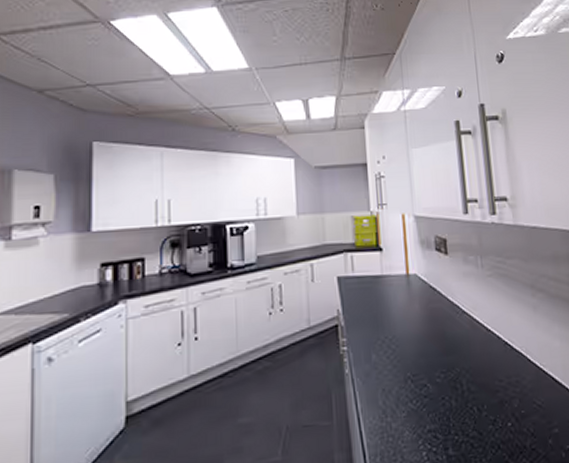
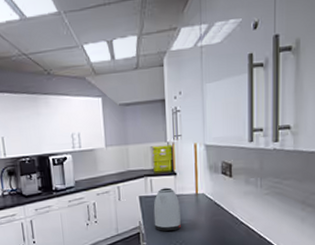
kettle: none [355,266,390,323] -> present [153,187,181,231]

